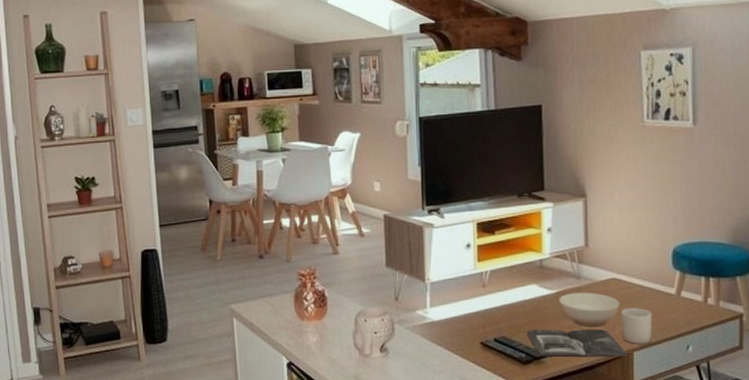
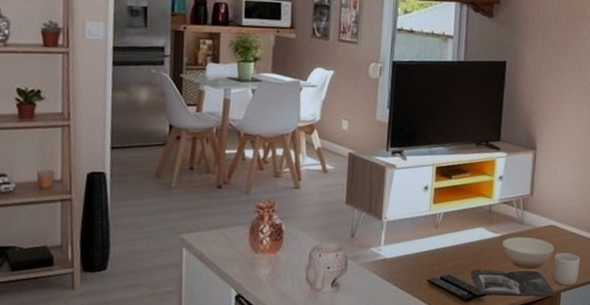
candle: present [72,102,98,138] -> none [20,8,50,48]

